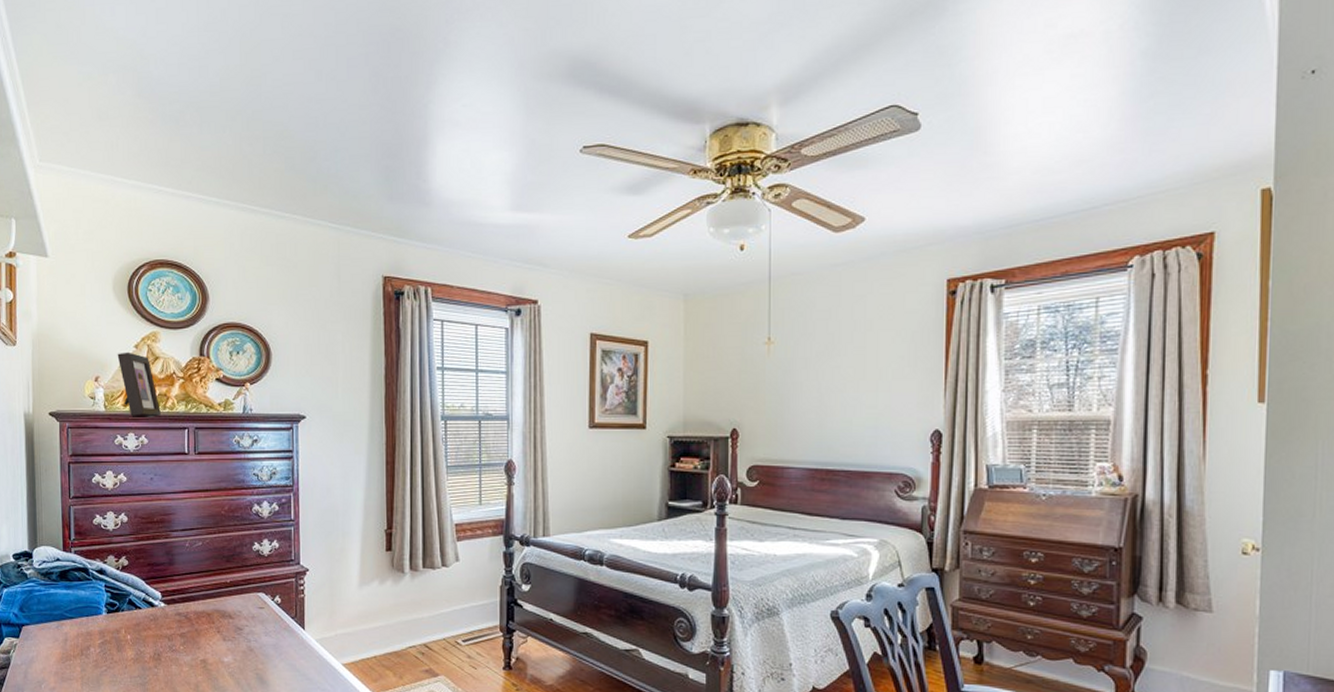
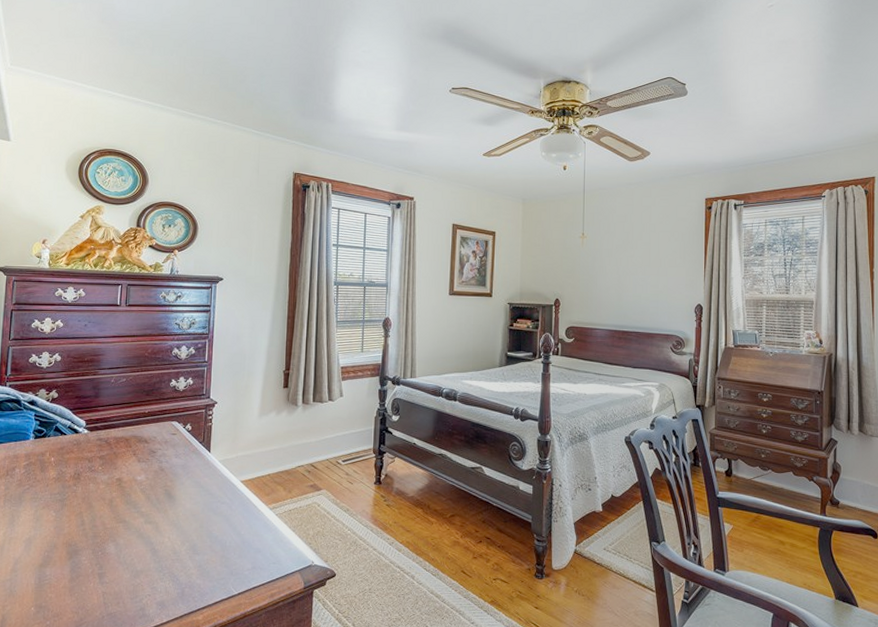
picture frame: present [117,352,161,417] -> none [64,221,99,275]

